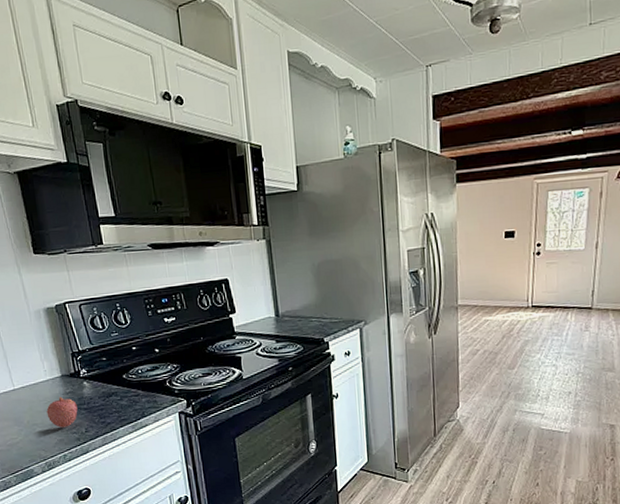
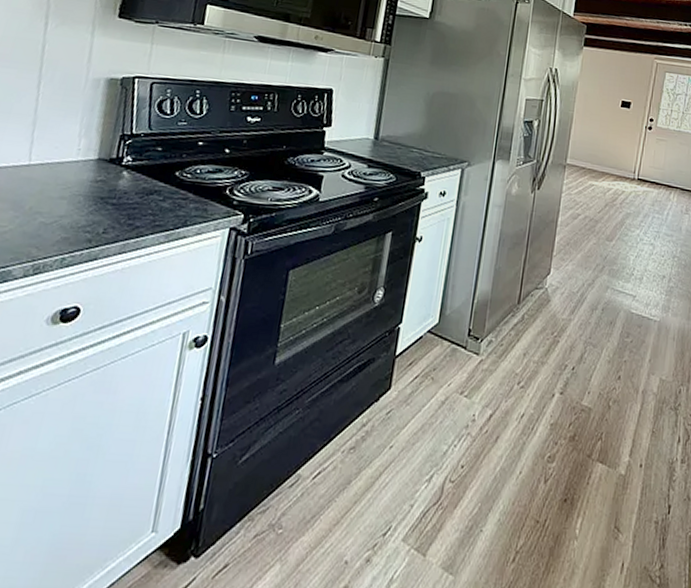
fruit: present [46,397,78,428] -> none [59,184,105,223]

